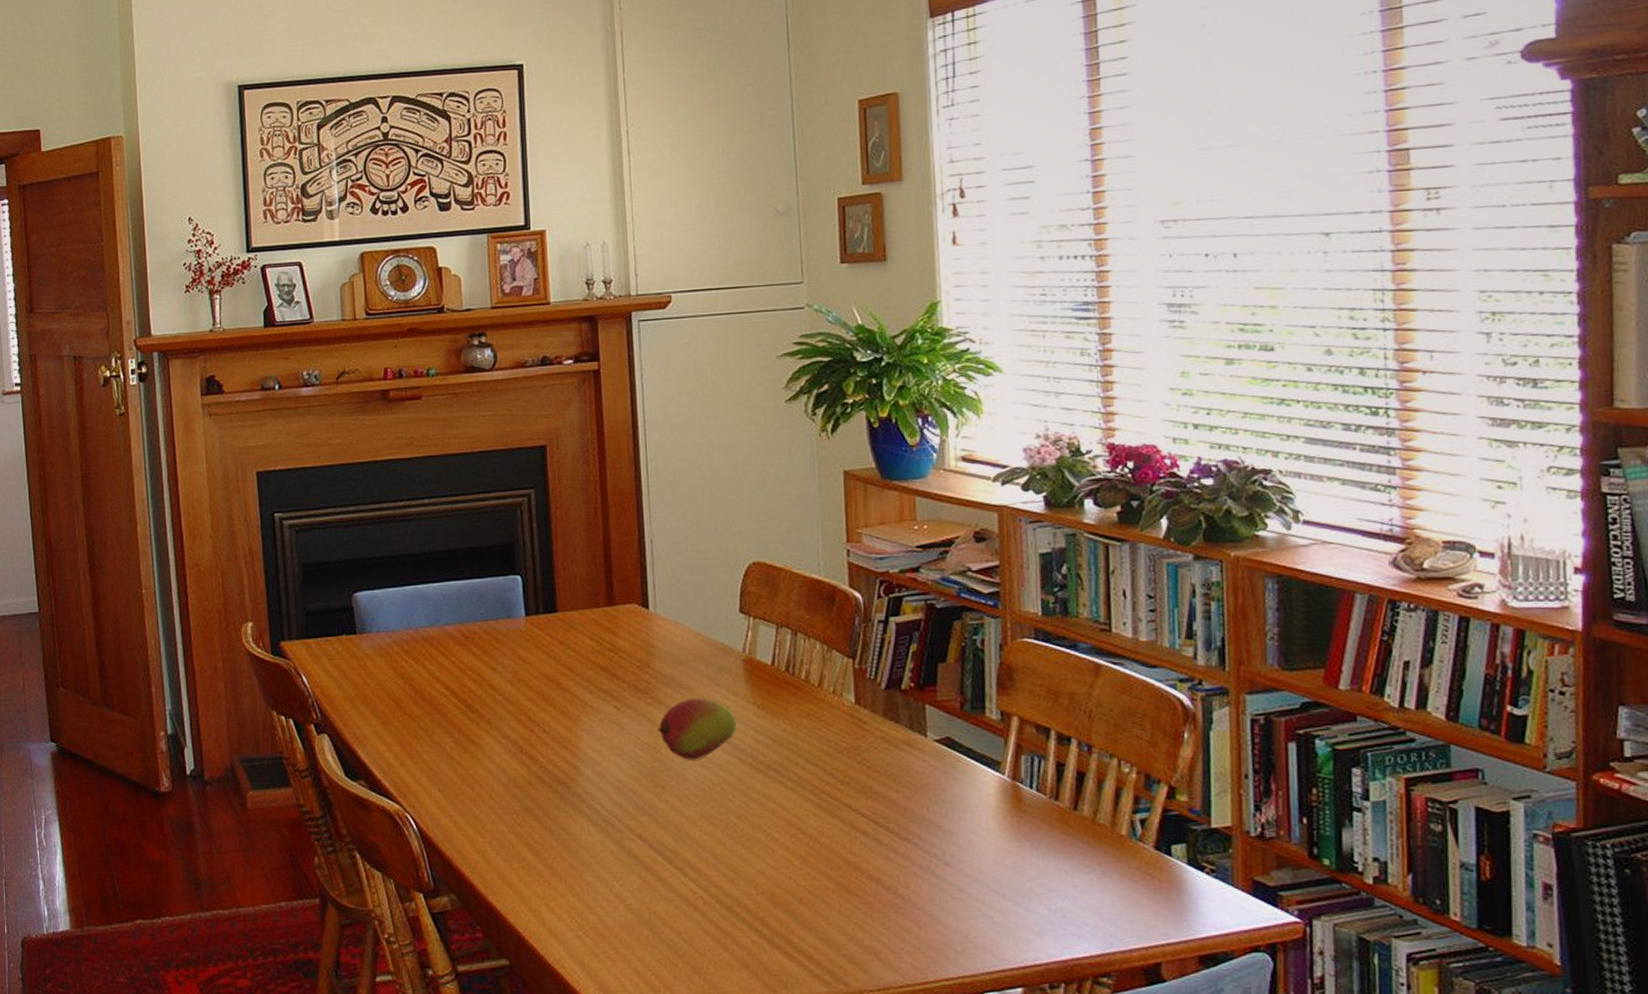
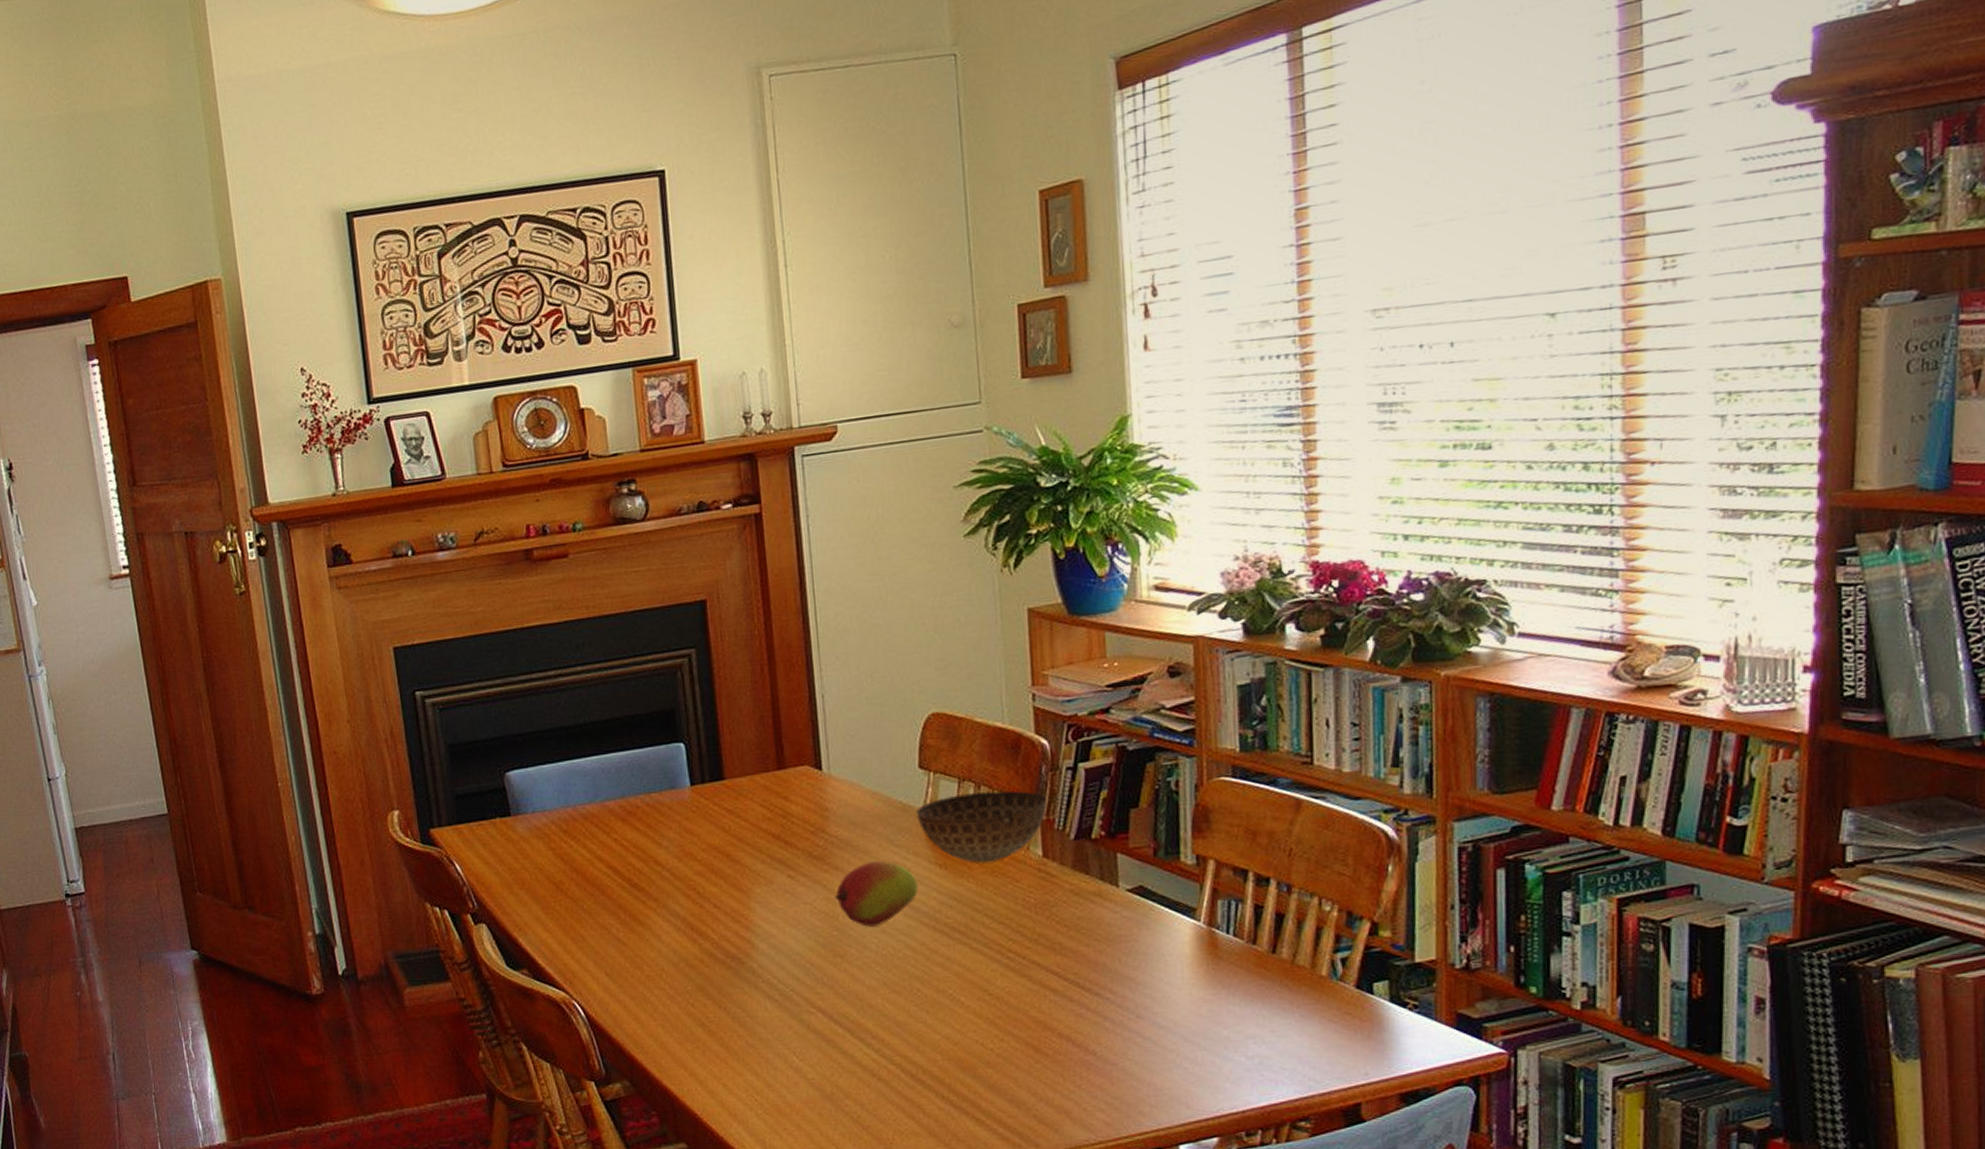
bowl: none [735,639,860,706] -> present [915,790,1048,863]

